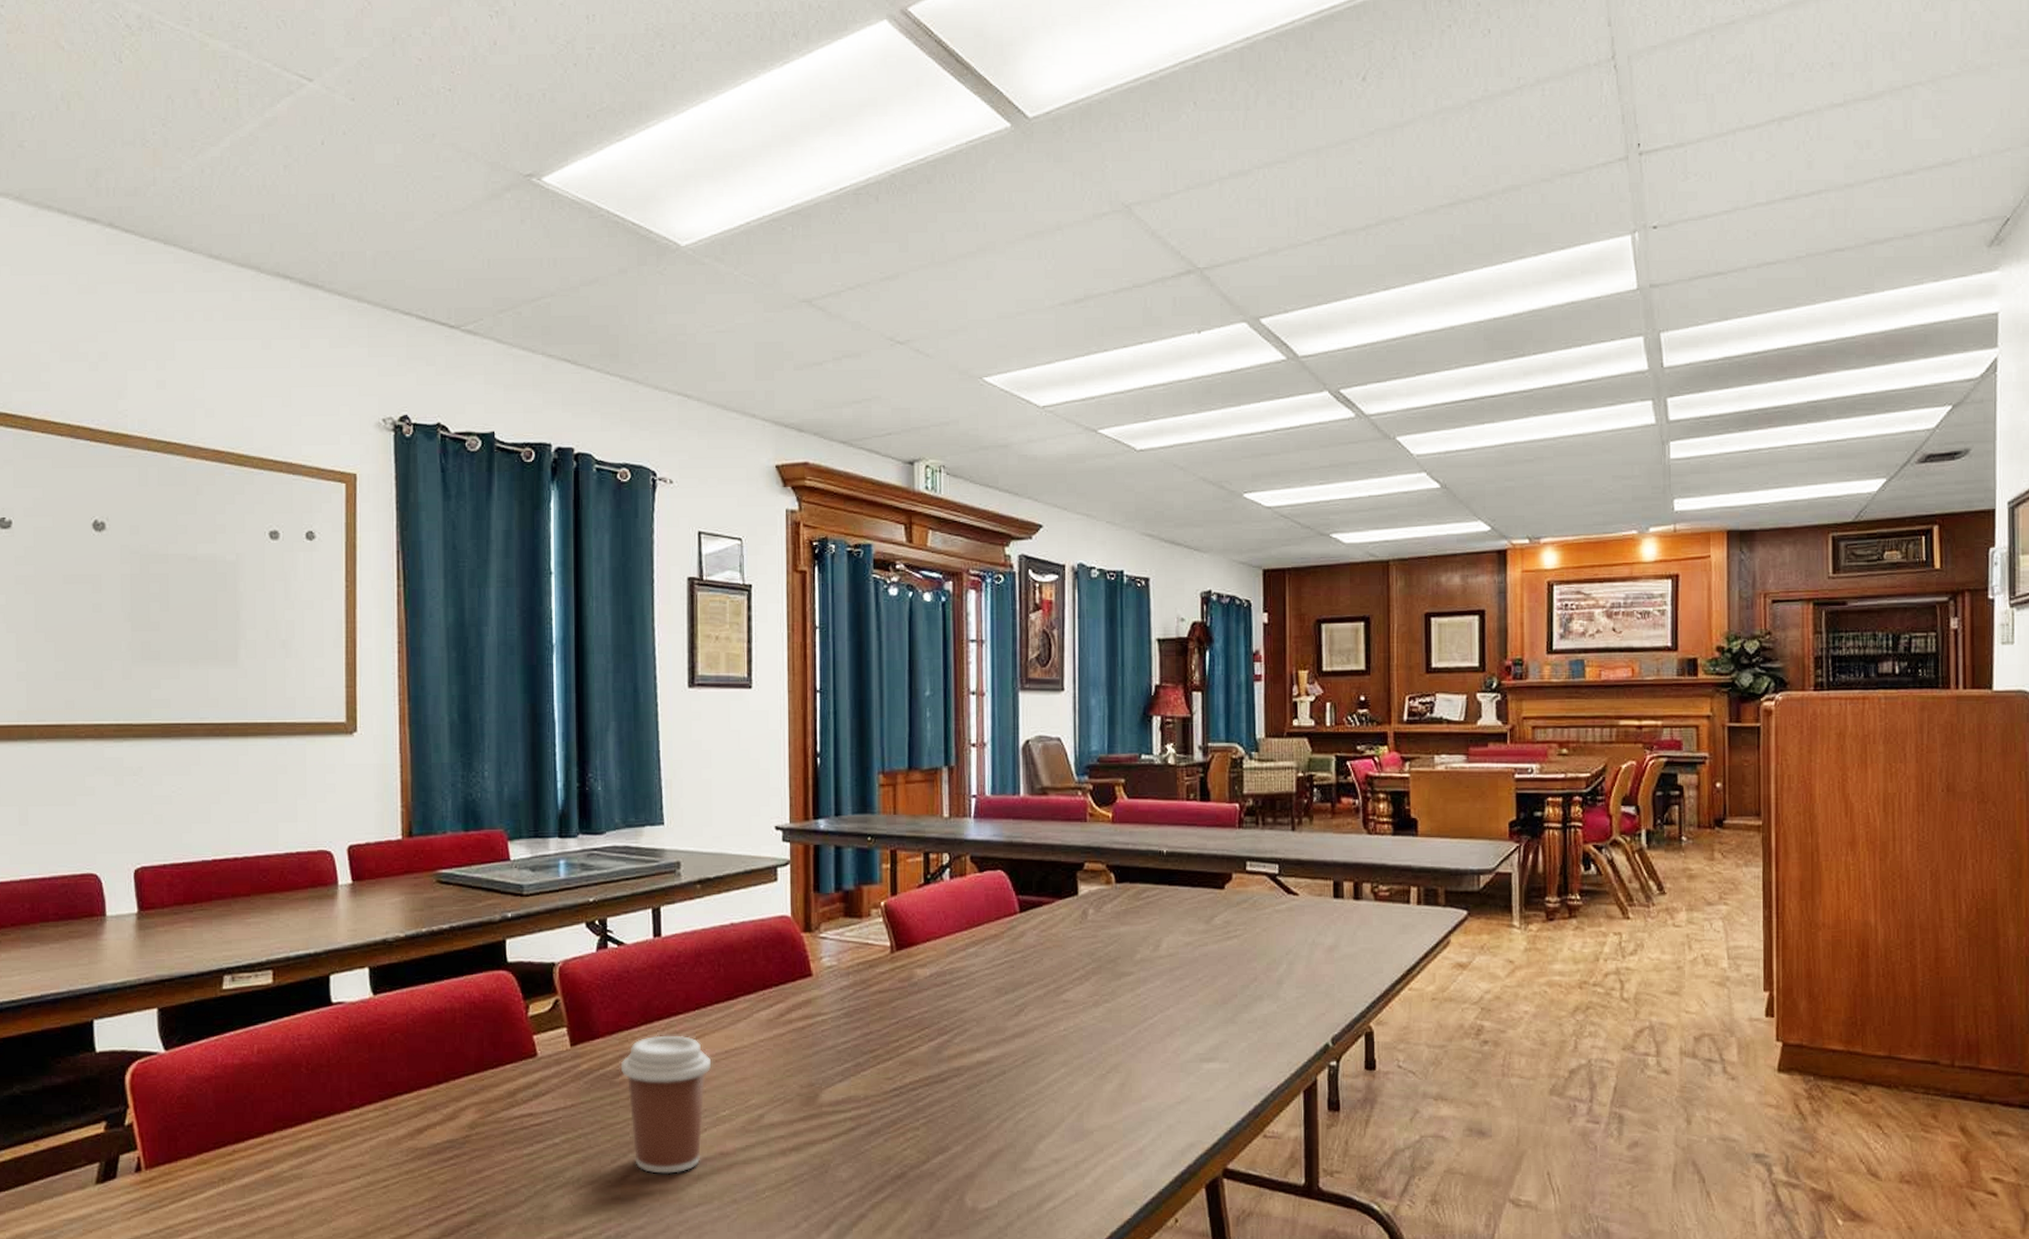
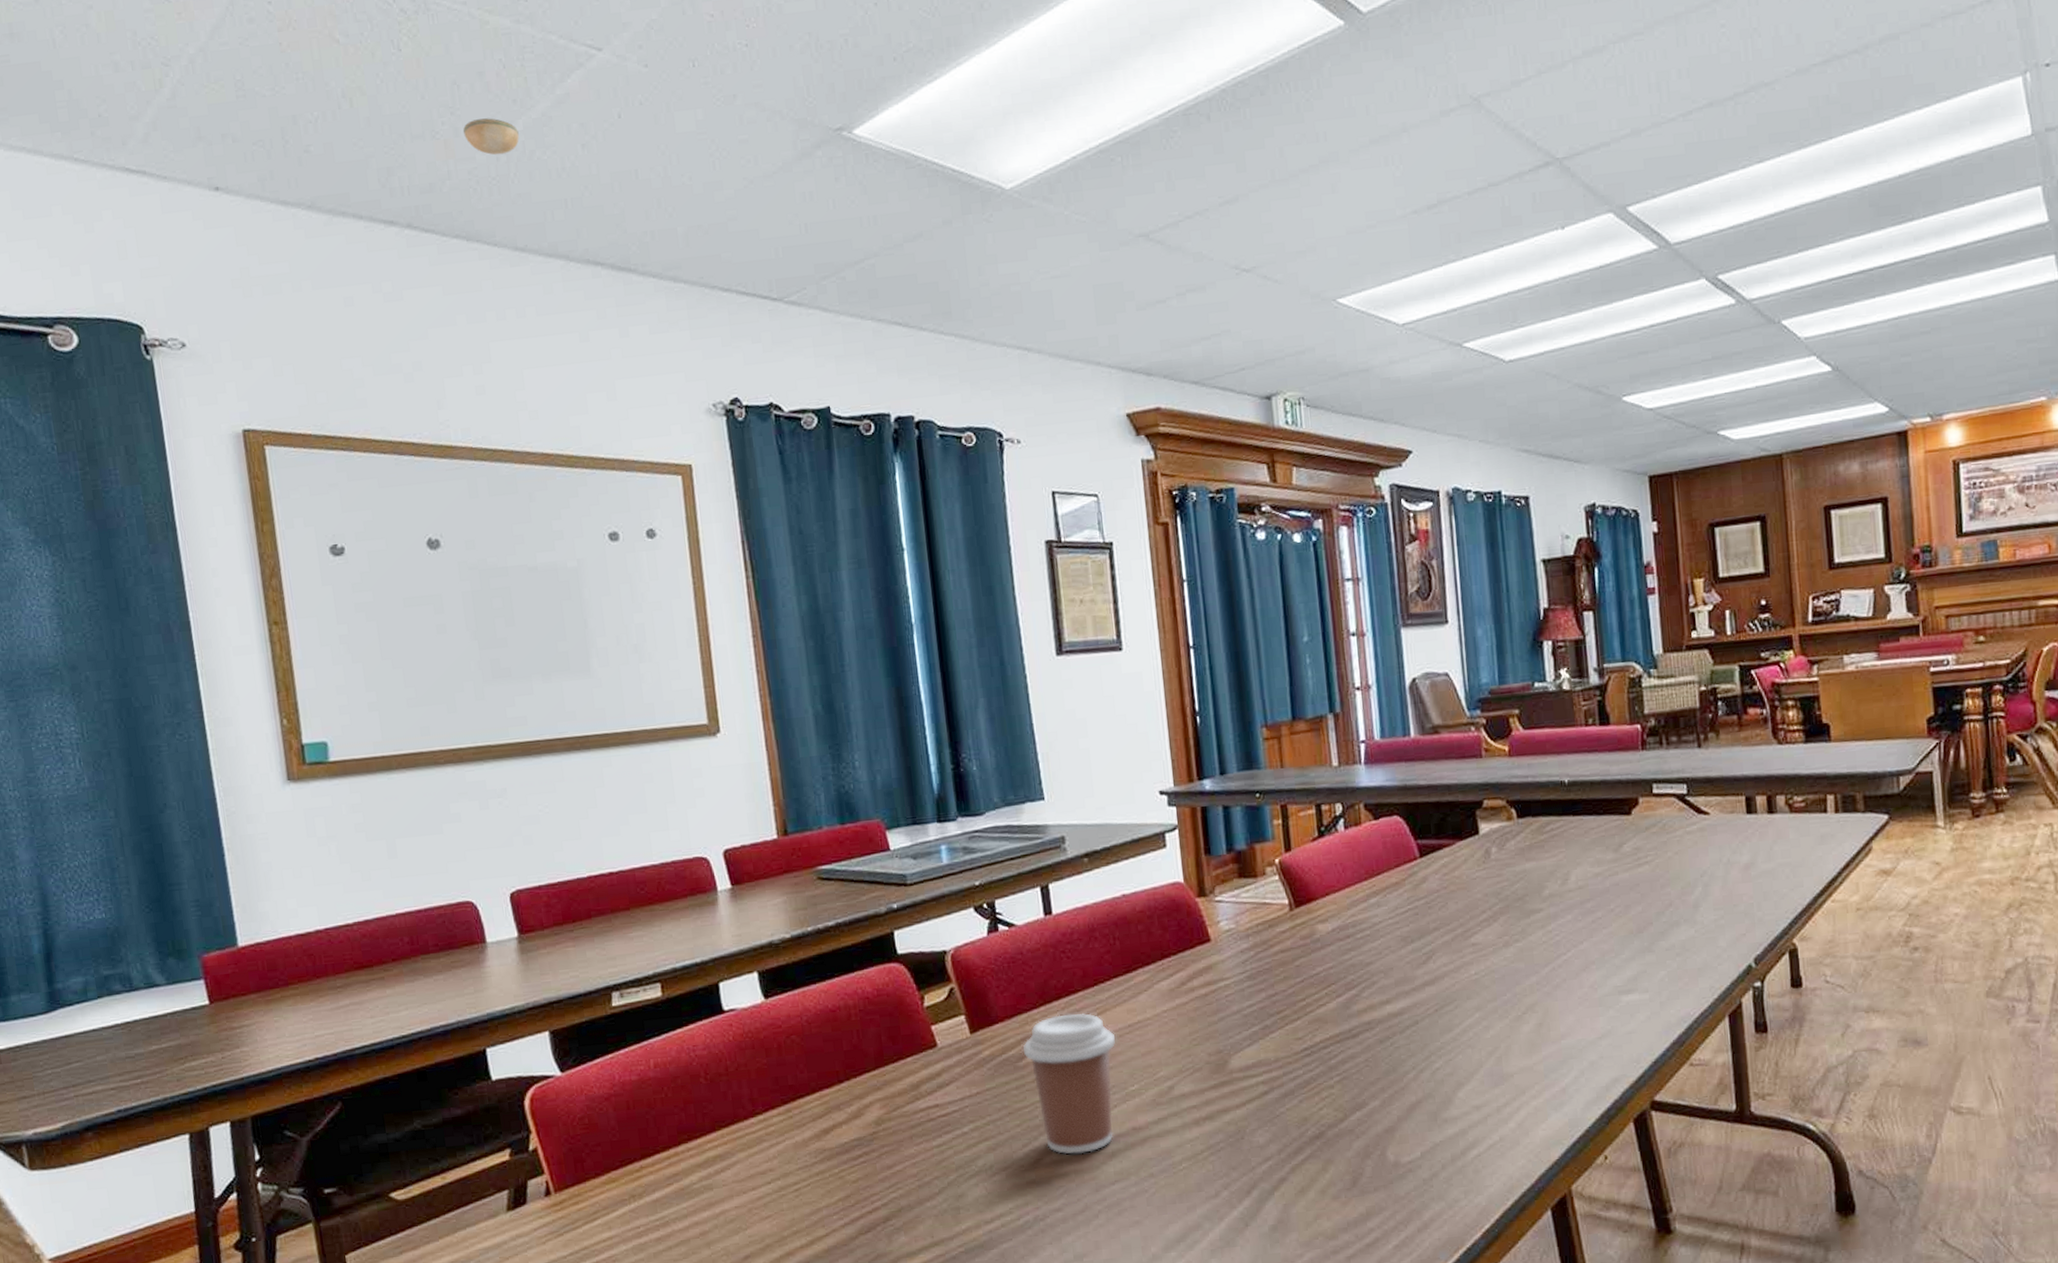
smoke detector: none [173,132,225,168] -> present [463,118,519,155]

